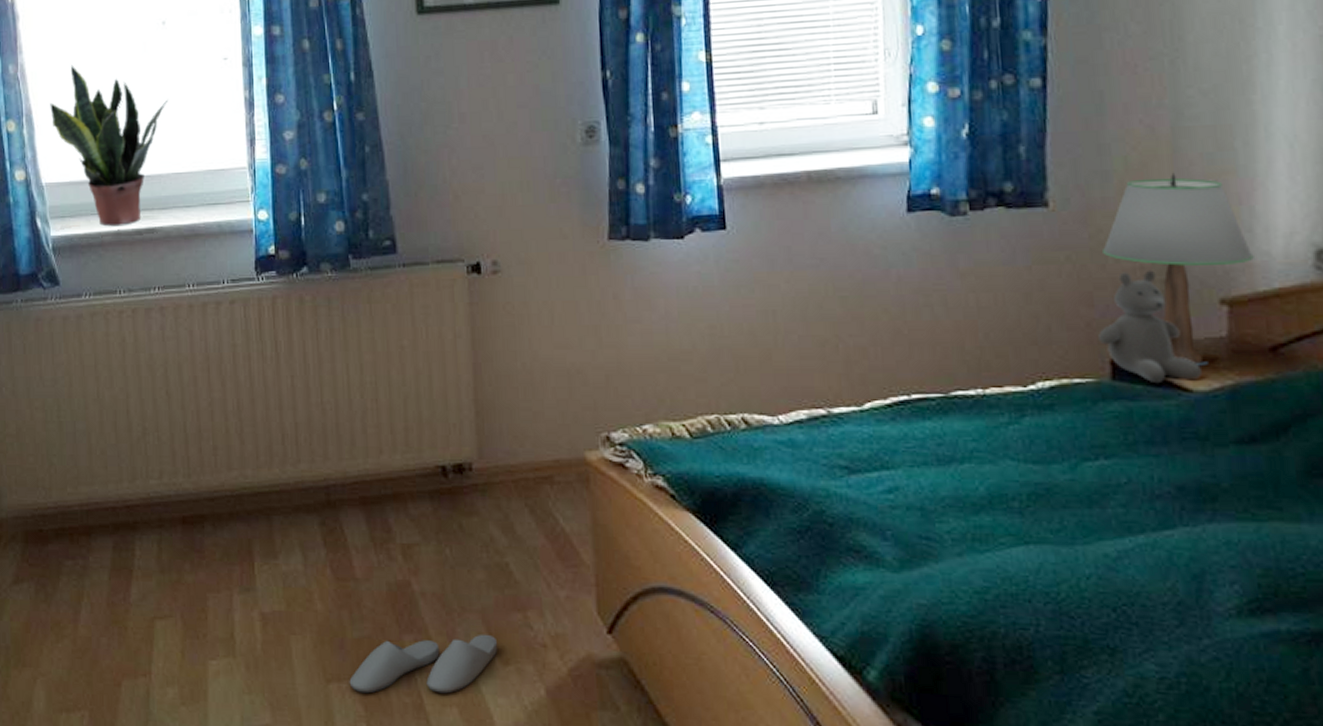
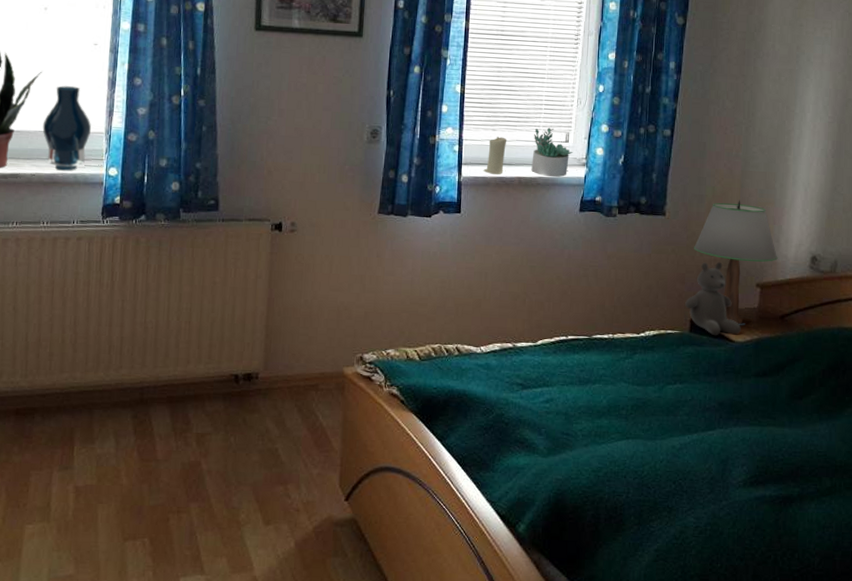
vase: none [175,114,232,221] -> present [42,86,92,172]
slippers: present [349,634,498,694] -> none [142,501,263,549]
candle: none [753,116,783,172] -> present [484,137,507,175]
succulent plant: none [823,95,886,167] -> present [531,127,573,178]

